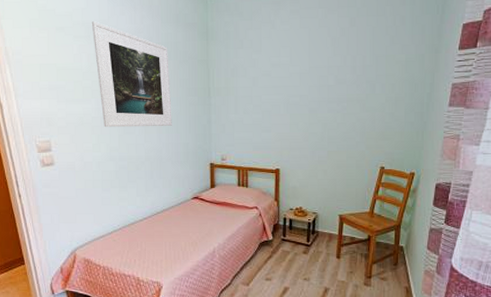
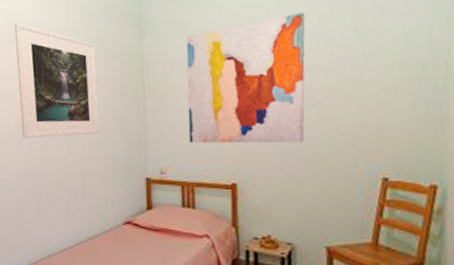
wall art: none [244,36,337,139] -> present [186,12,305,144]

